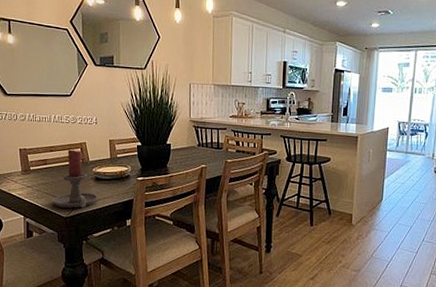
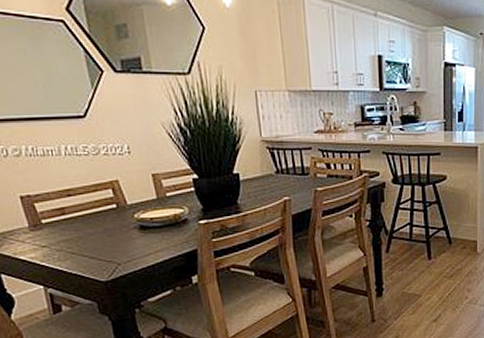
candle holder: present [52,149,99,208] -> none [82,191,148,270]

